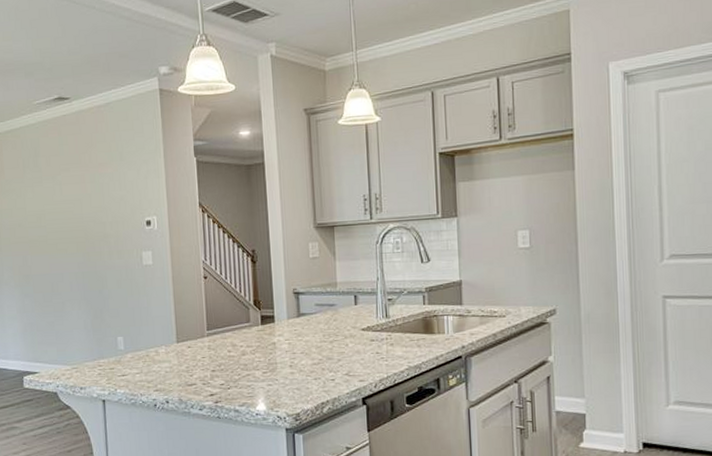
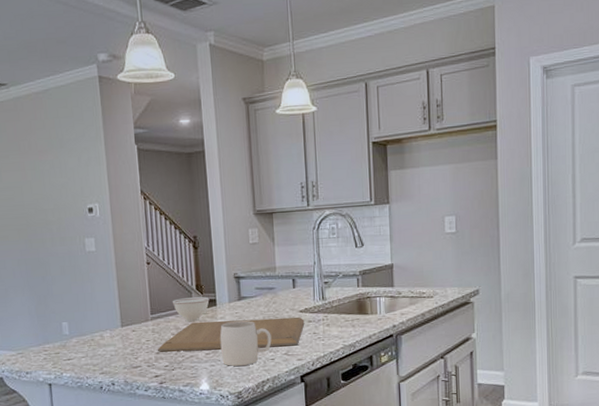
chopping board: none [214,335,367,370] -> present [158,317,305,352]
bowl: none [228,313,268,339] -> present [172,297,210,323]
mug: none [277,339,332,386] -> present [219,321,272,366]

